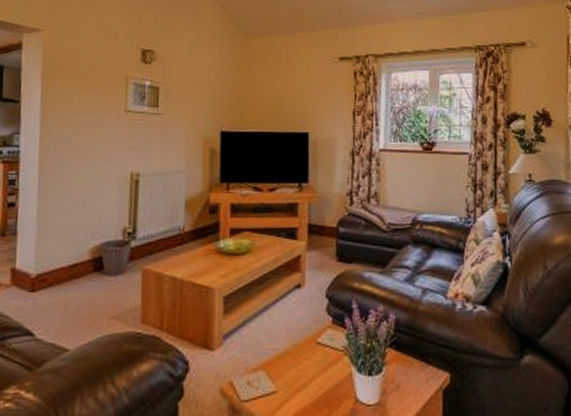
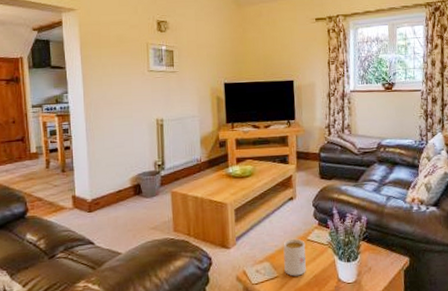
mug: none [284,340,315,393] -> present [283,238,306,277]

